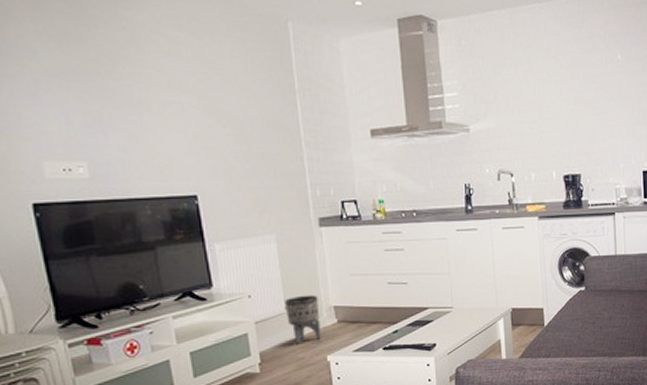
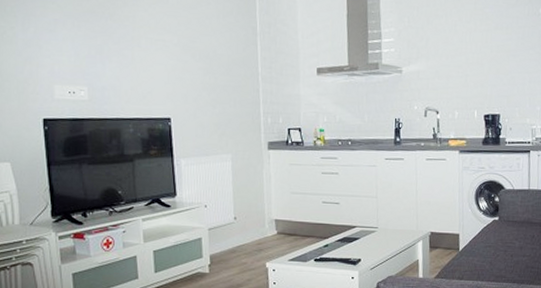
planter: present [285,295,321,345] -> none [234,208,263,251]

